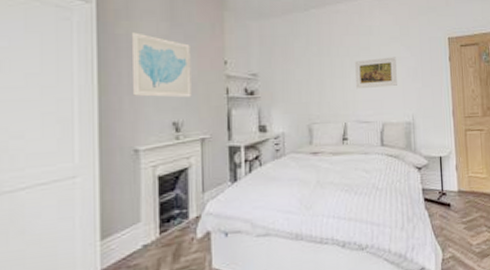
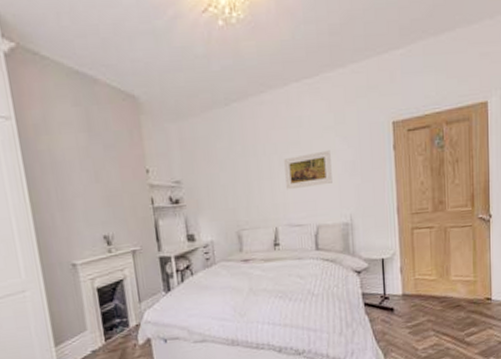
wall art: present [131,32,192,98] -> none [52,146,118,213]

